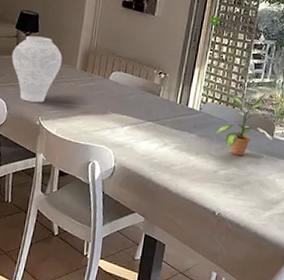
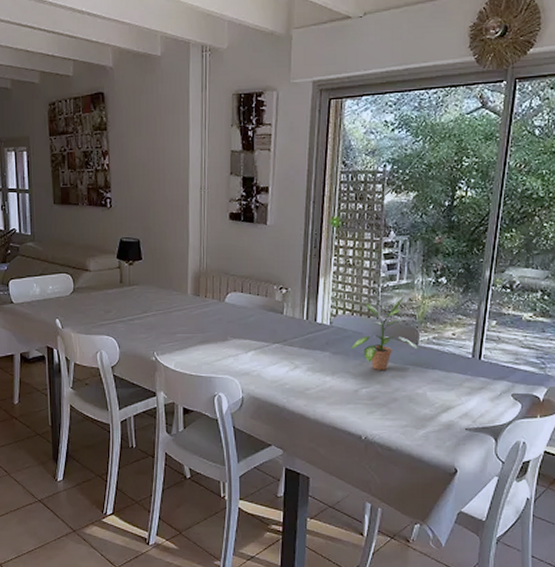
vase: present [11,35,63,103] -> none [116,264,171,337]

